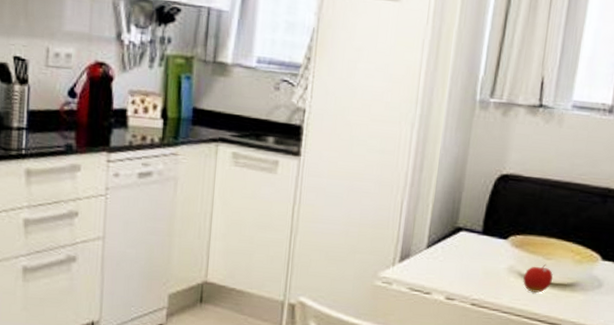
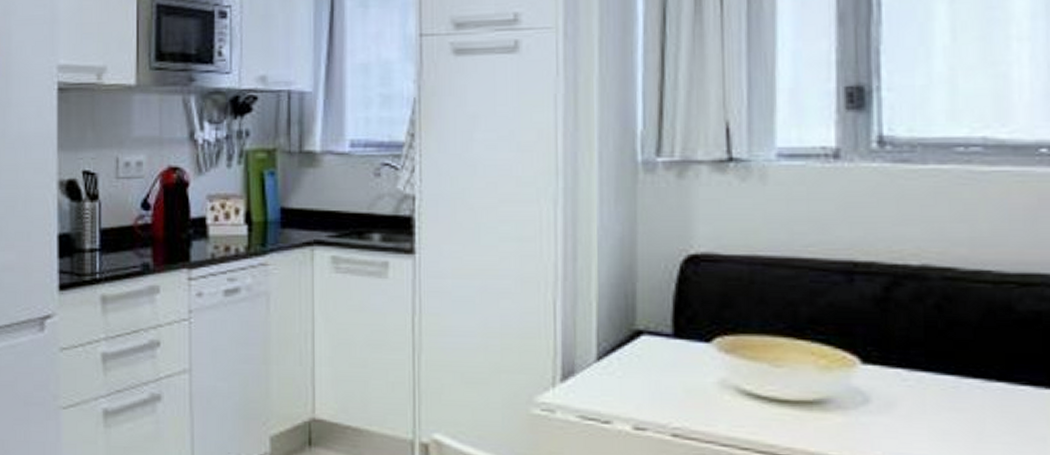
fruit: present [523,263,553,293] -> none [744,373,790,415]

